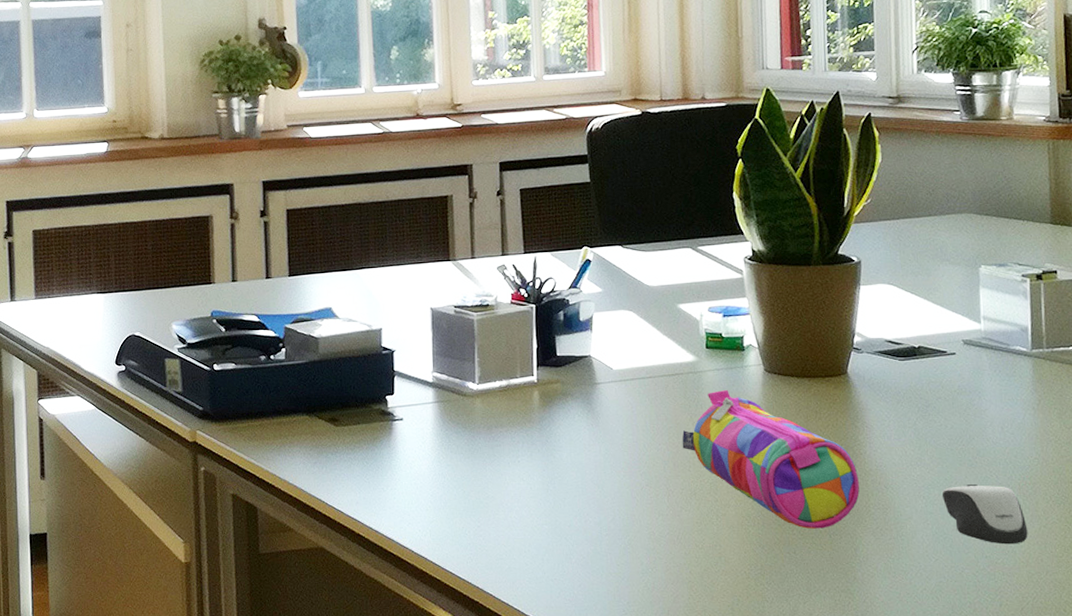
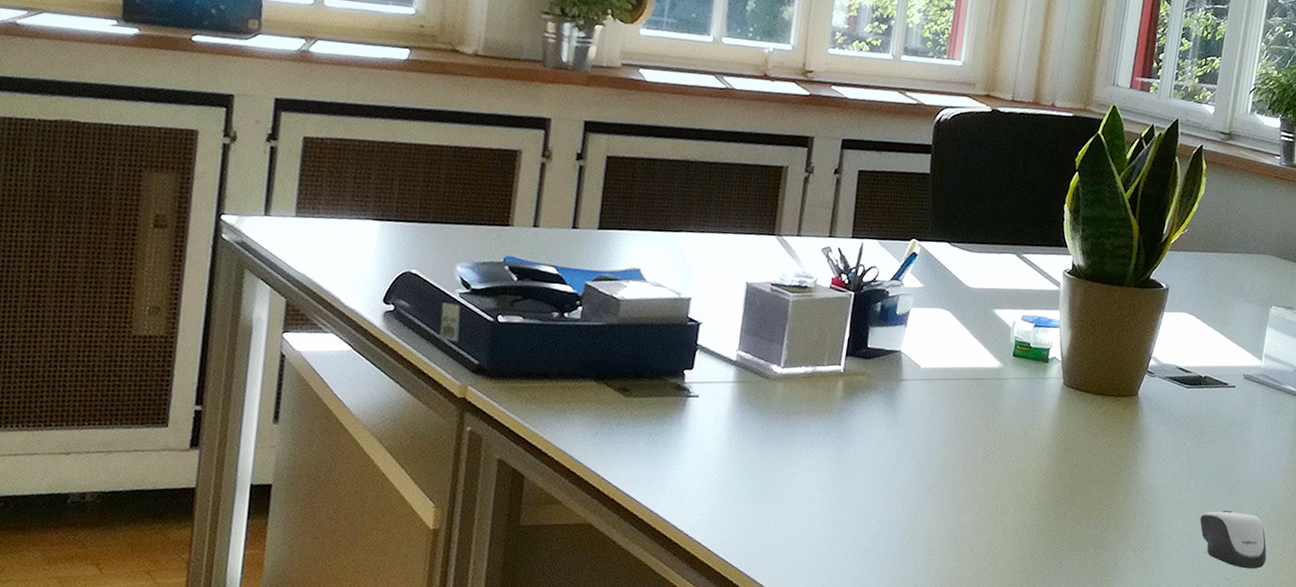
pencil case: present [682,390,860,529] -> none [974,399,1131,542]

